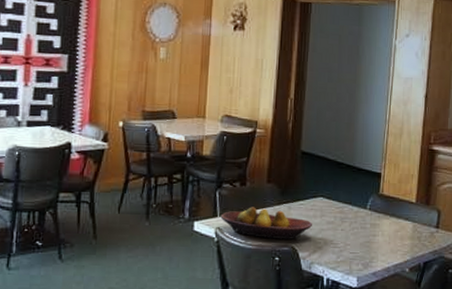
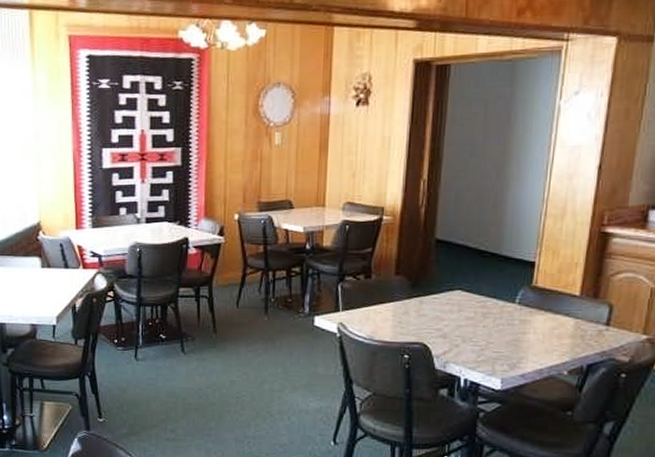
fruit bowl: present [220,207,312,241] -> none [343,301,448,337]

